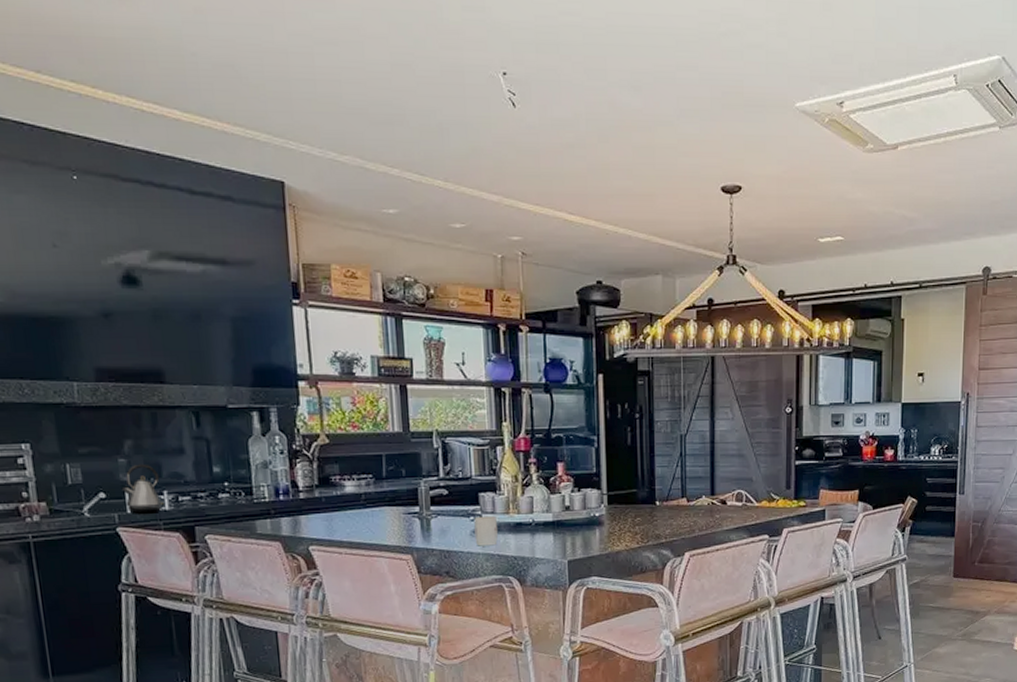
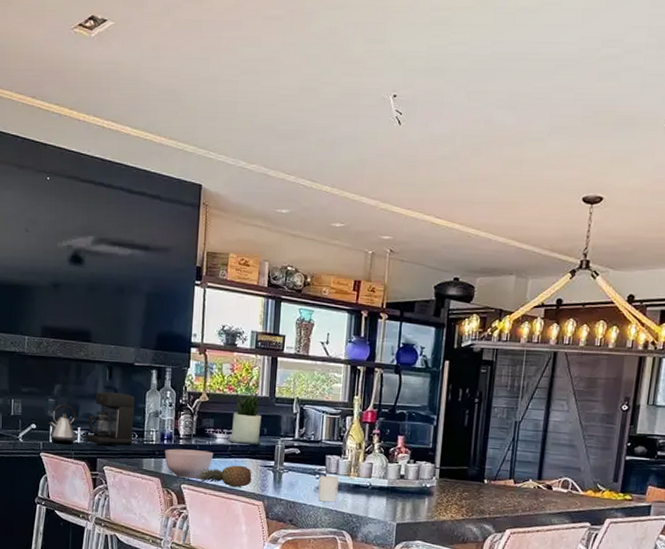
coffee maker: none [176,443,238,511] -> present [86,392,135,447]
bowl: none [282,503,345,538] -> present [165,448,214,479]
fruit: none [325,515,395,544] -> present [195,465,252,488]
planter: none [359,429,401,492] -> present [228,392,262,446]

